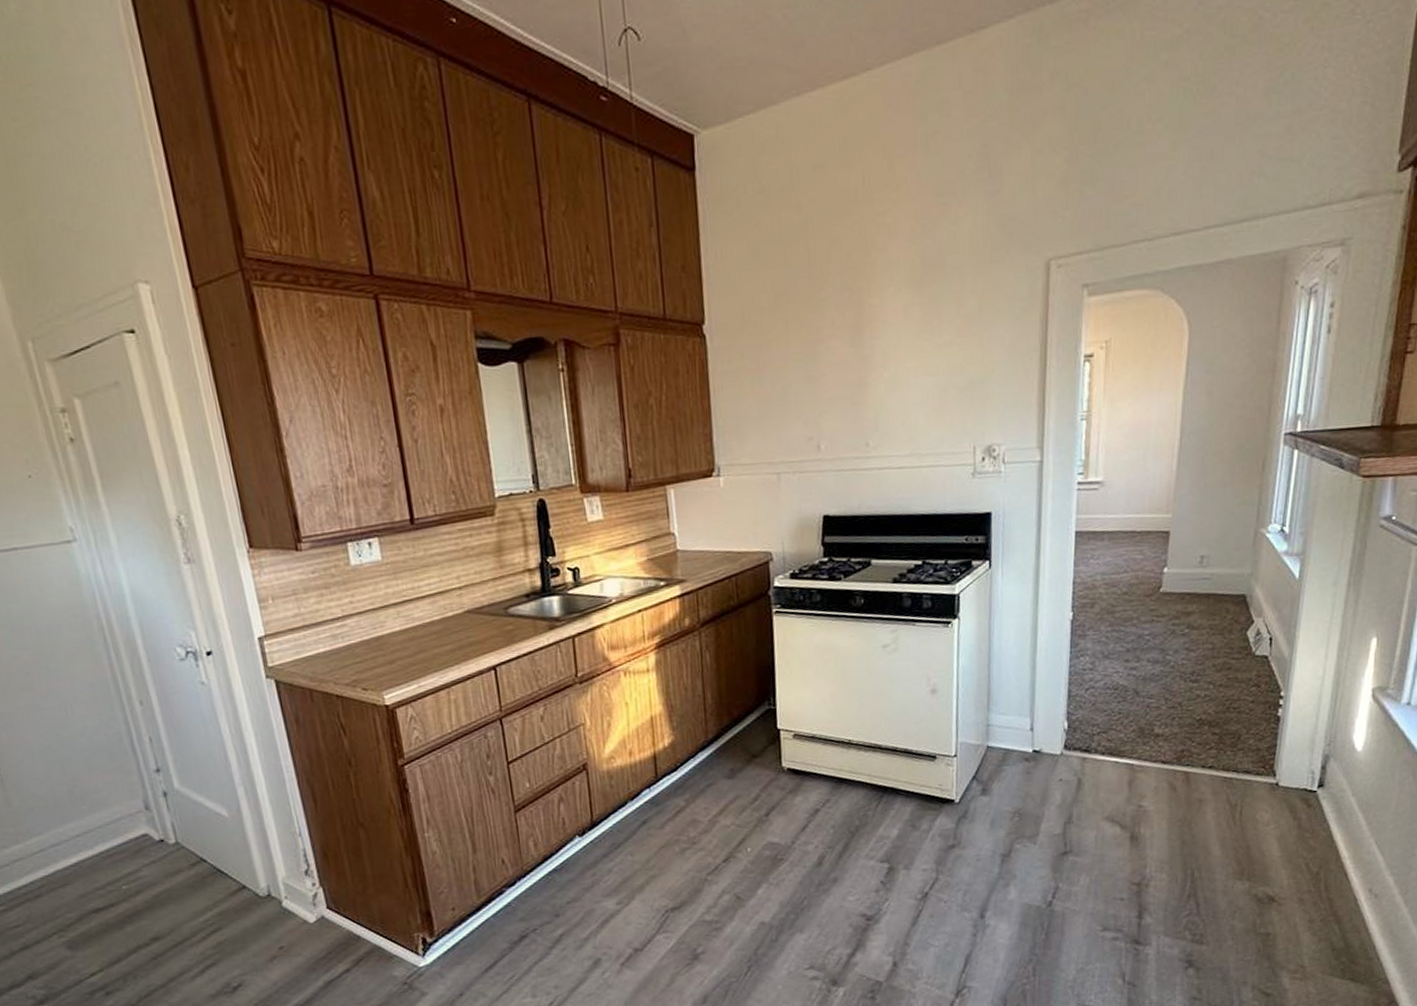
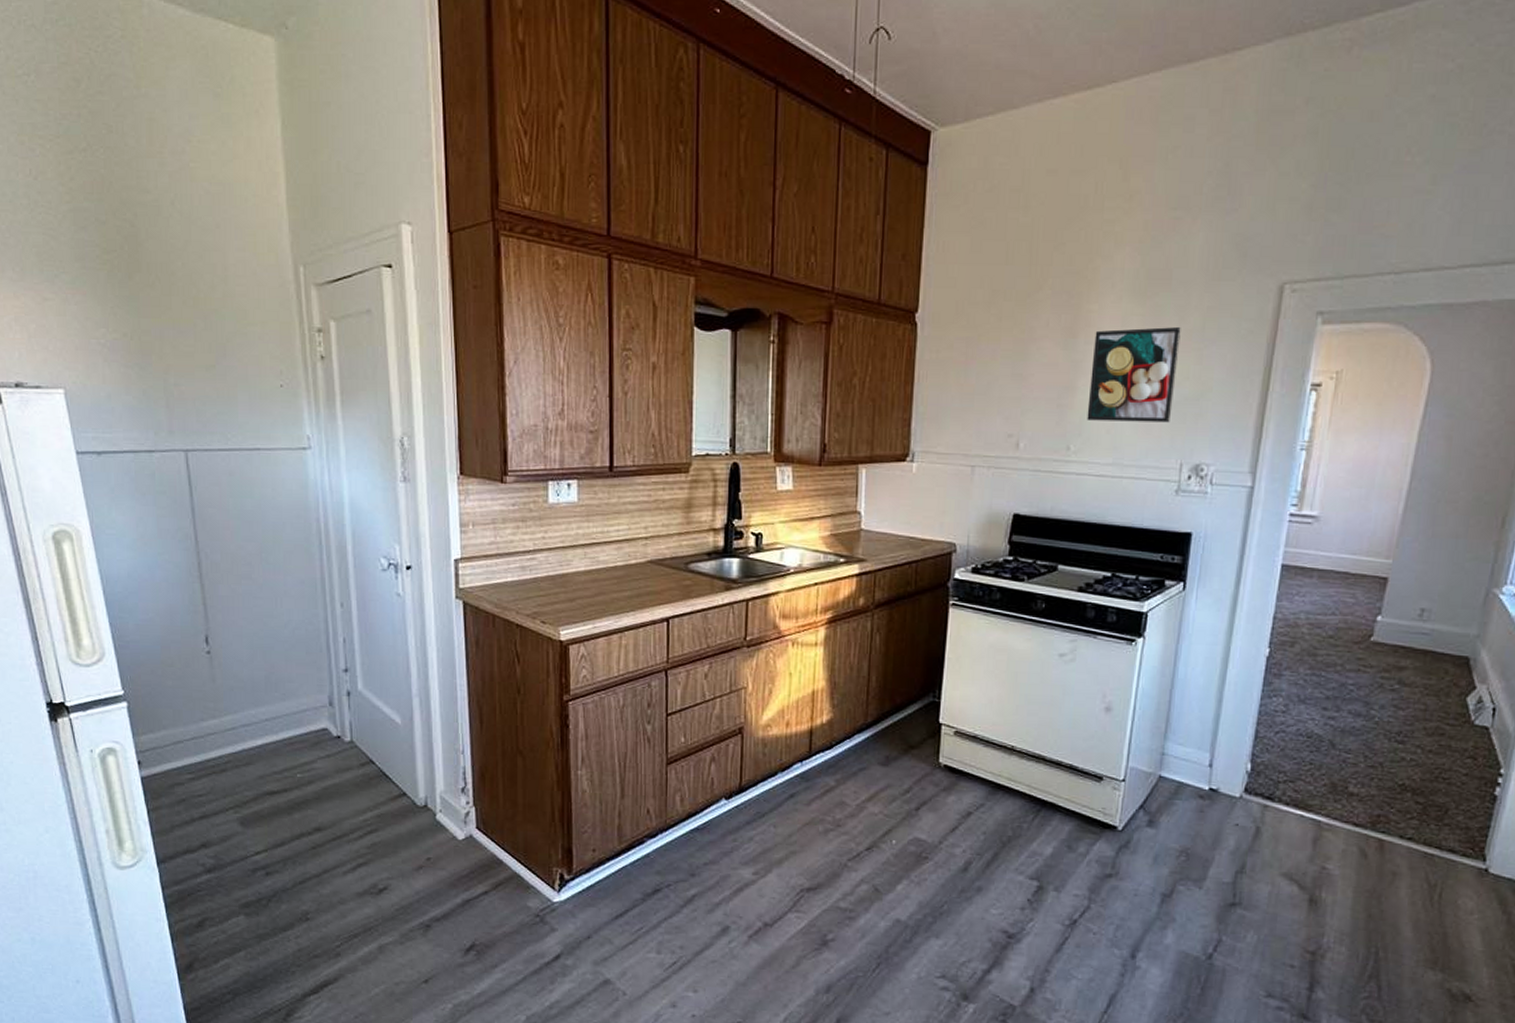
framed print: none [879,312,961,415] -> present [1087,326,1181,423]

